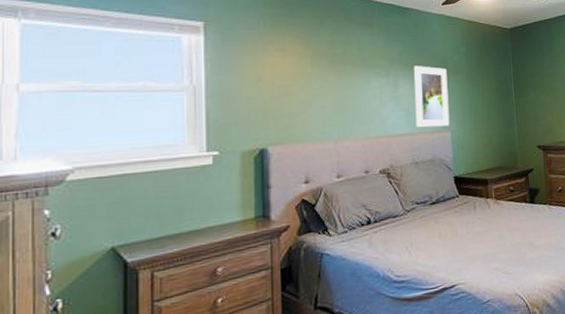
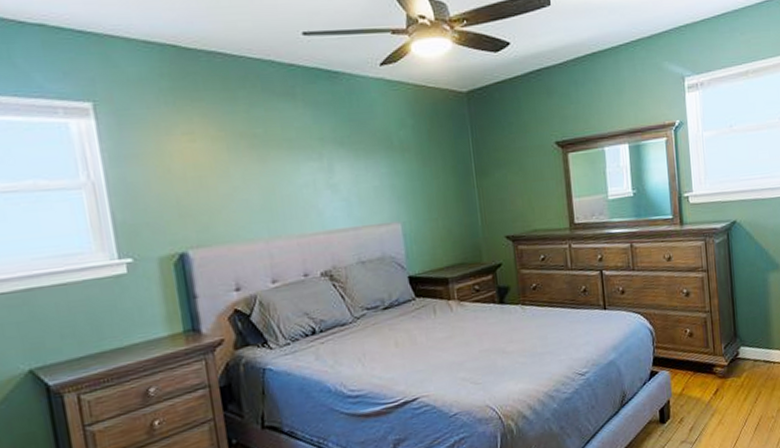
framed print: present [413,66,450,128] -> none [350,144,400,221]

